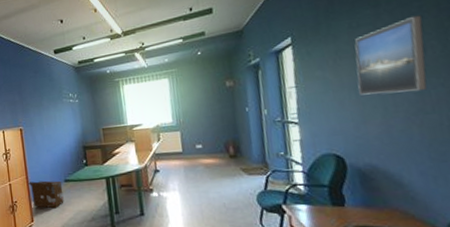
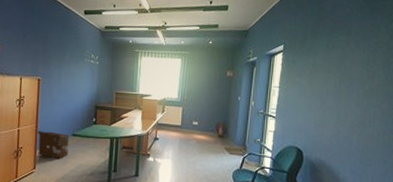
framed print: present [354,15,427,95] -> none [323,48,377,108]

